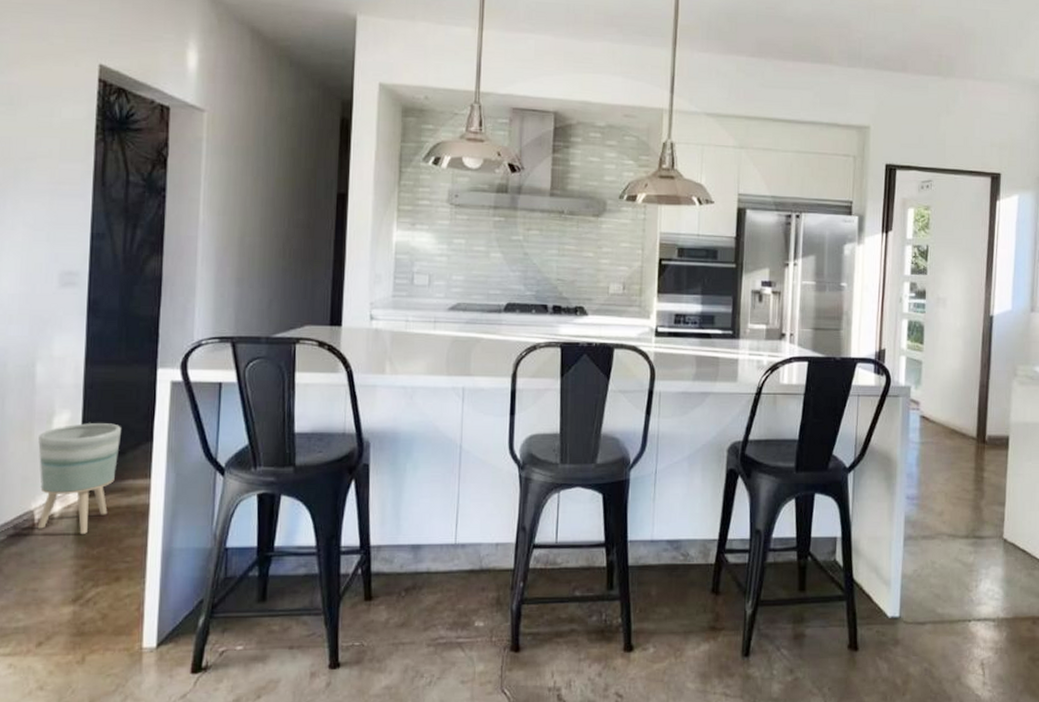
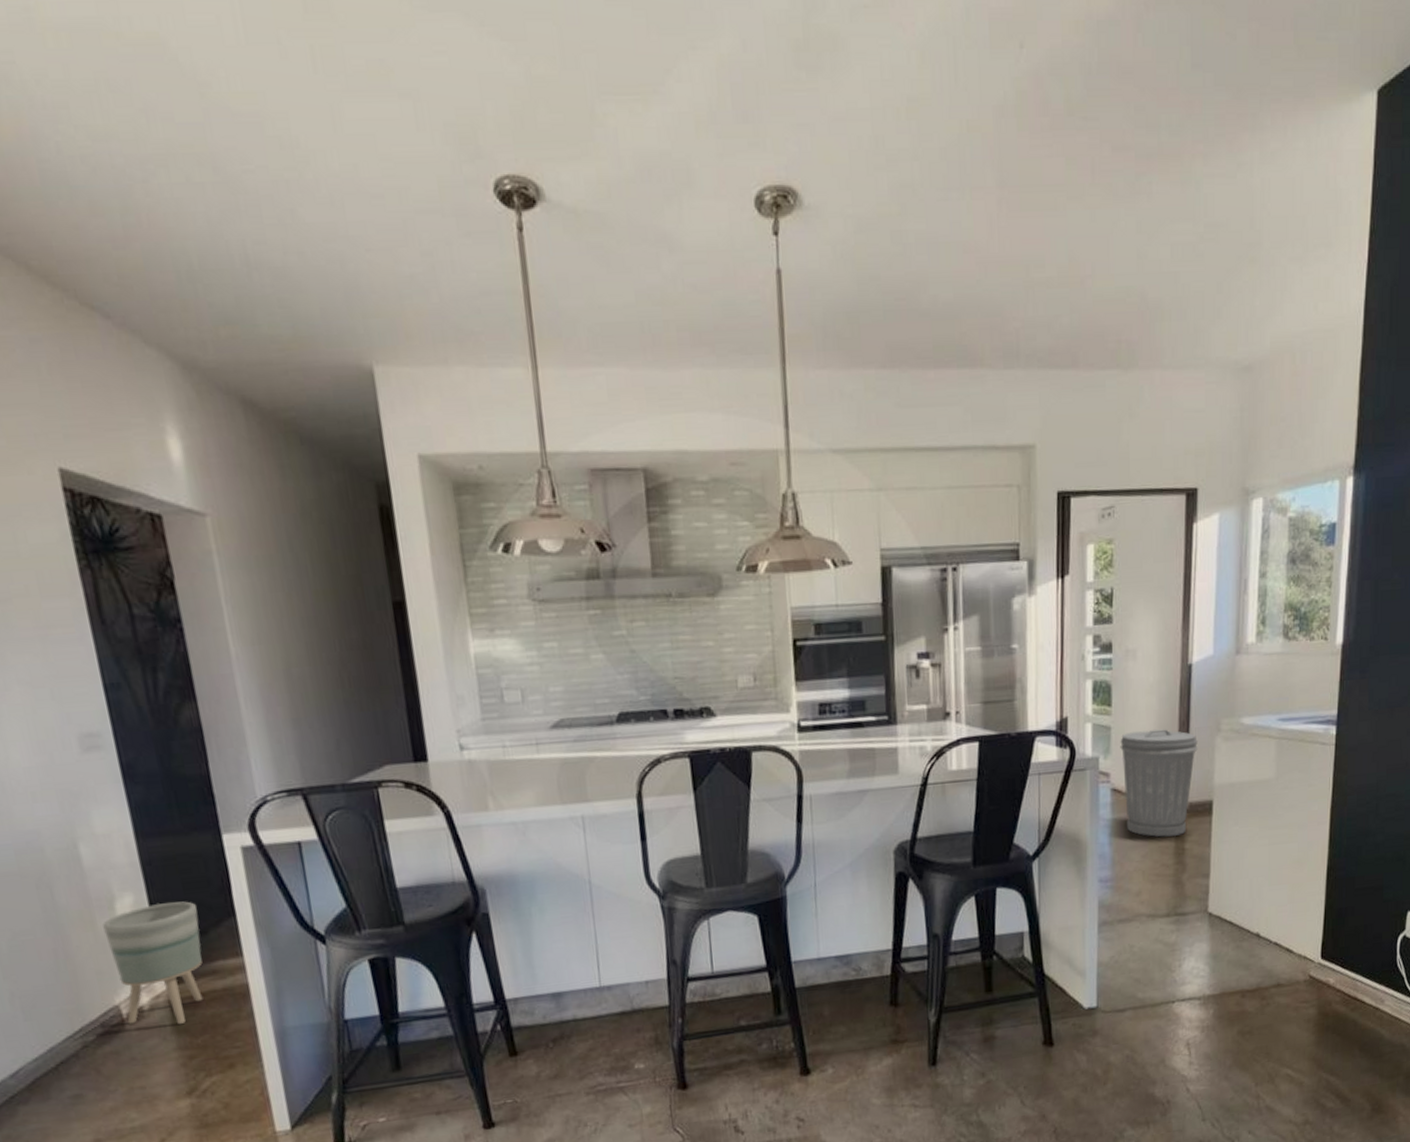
trash can: none [929,368,997,464] -> present [1120,729,1198,837]

